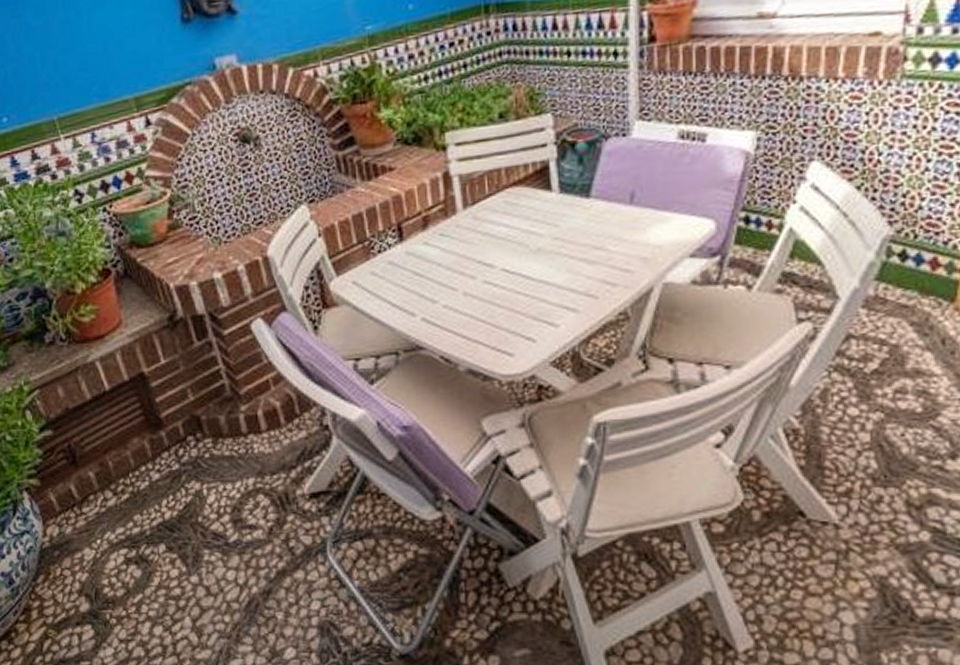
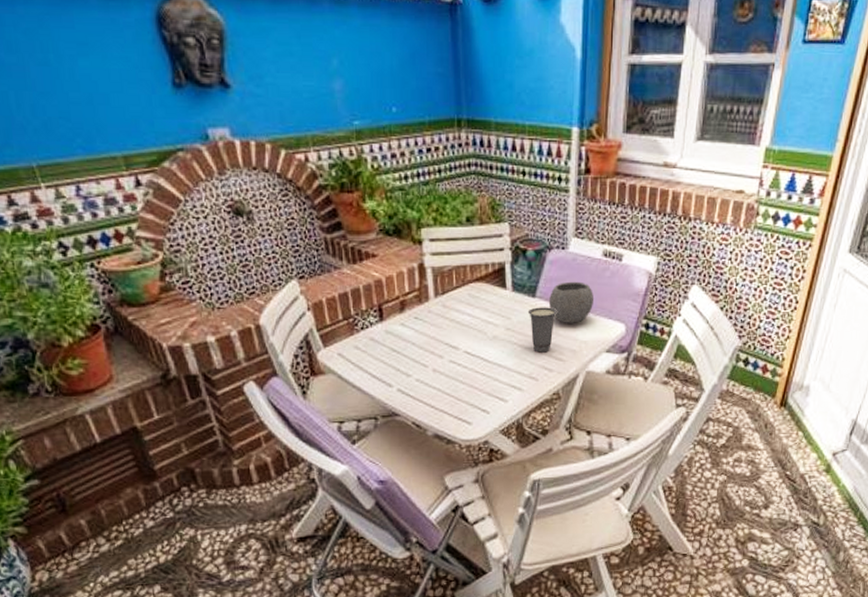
cup: none [580,207,620,264] -> present [527,307,557,353]
bowl: none [609,173,669,226] -> present [549,281,593,323]

